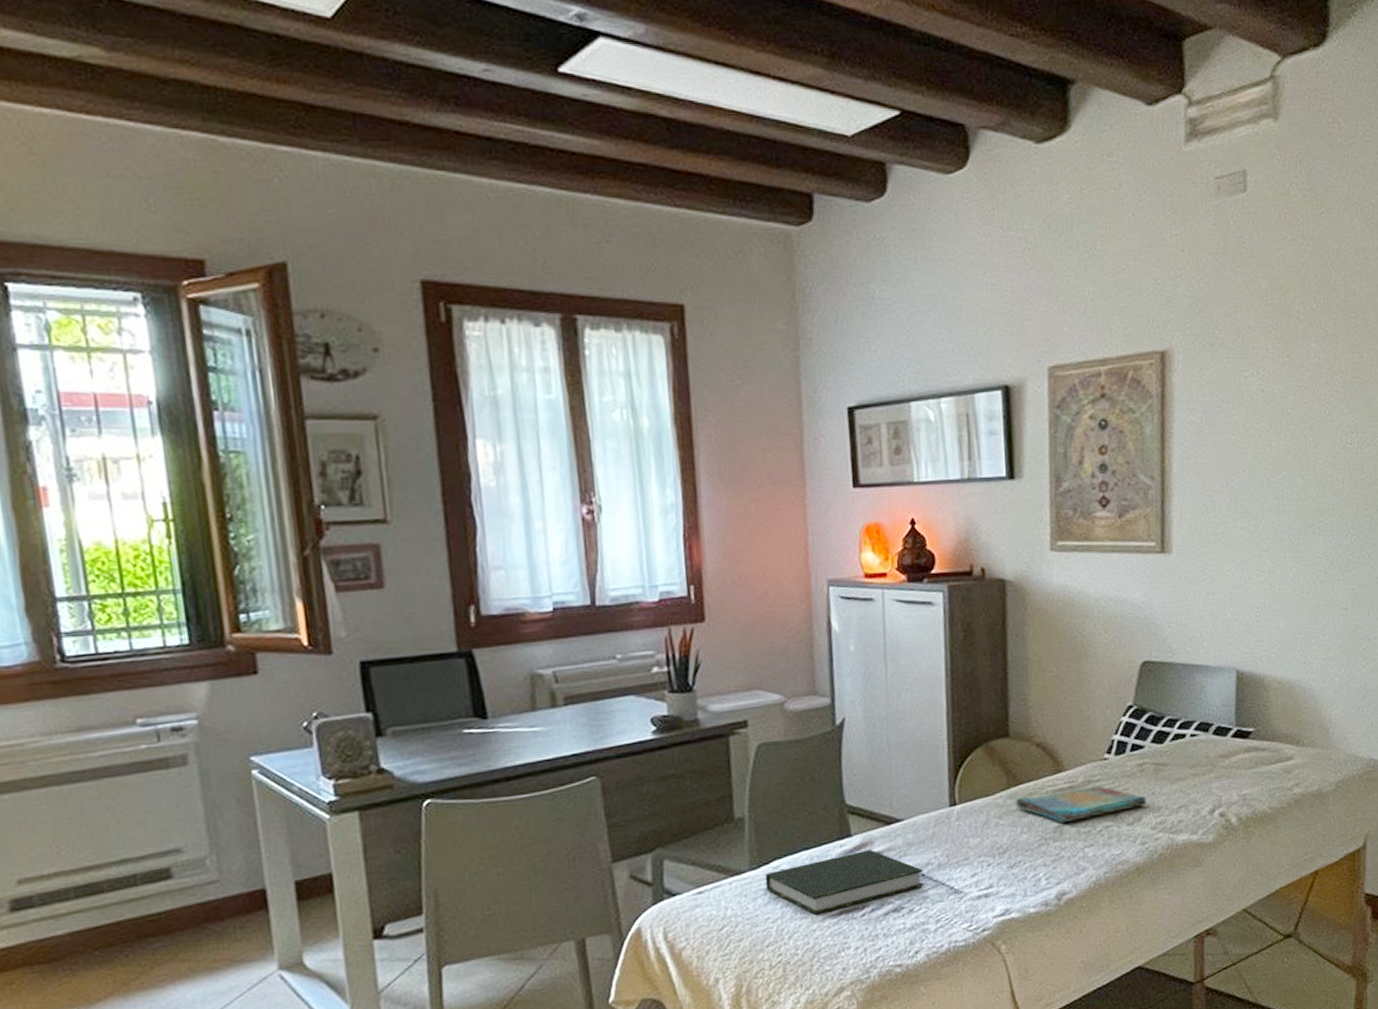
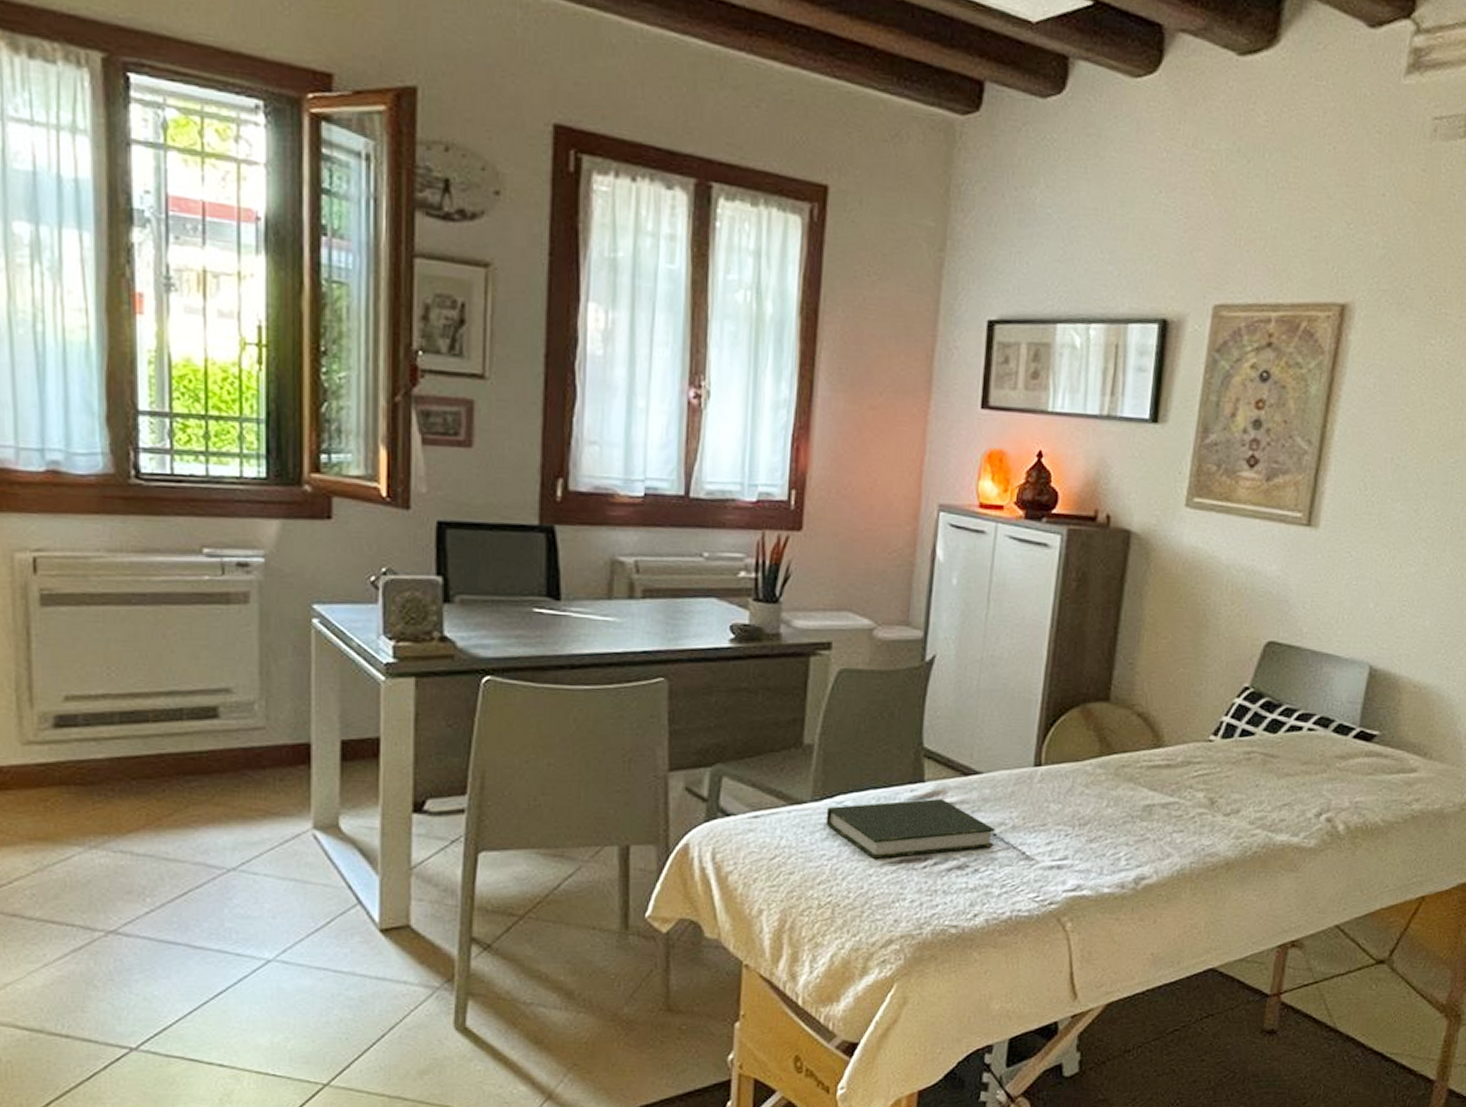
dish towel: present [1016,785,1147,823] -> none [1106,767,1249,802]

